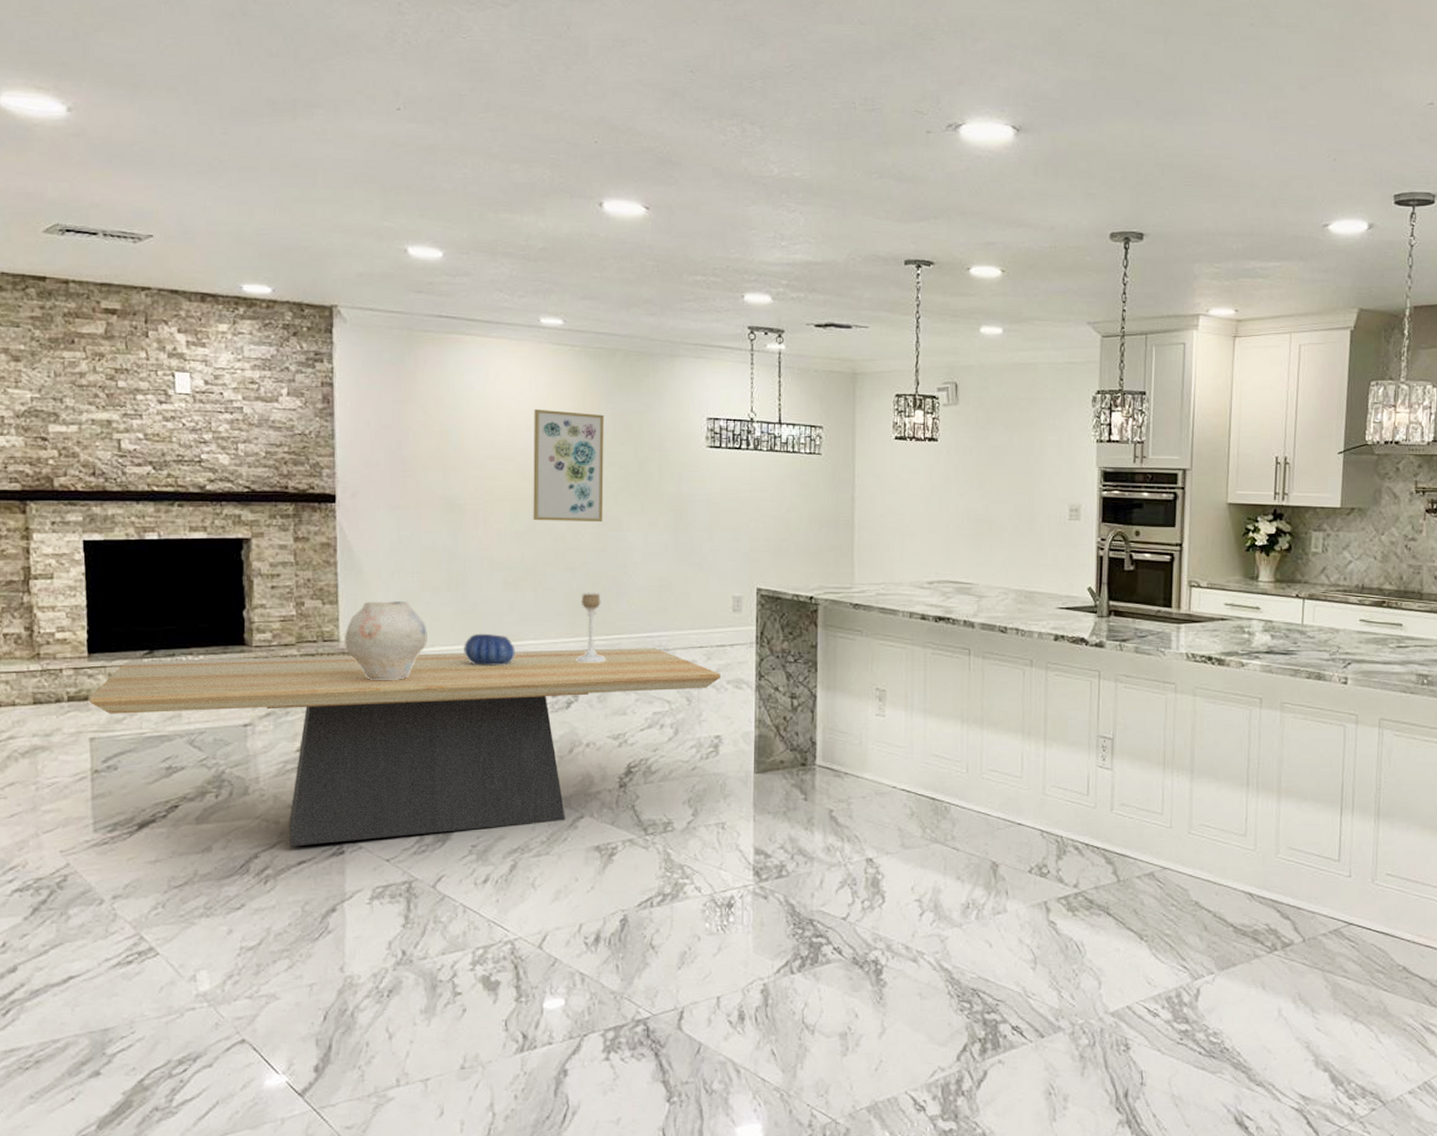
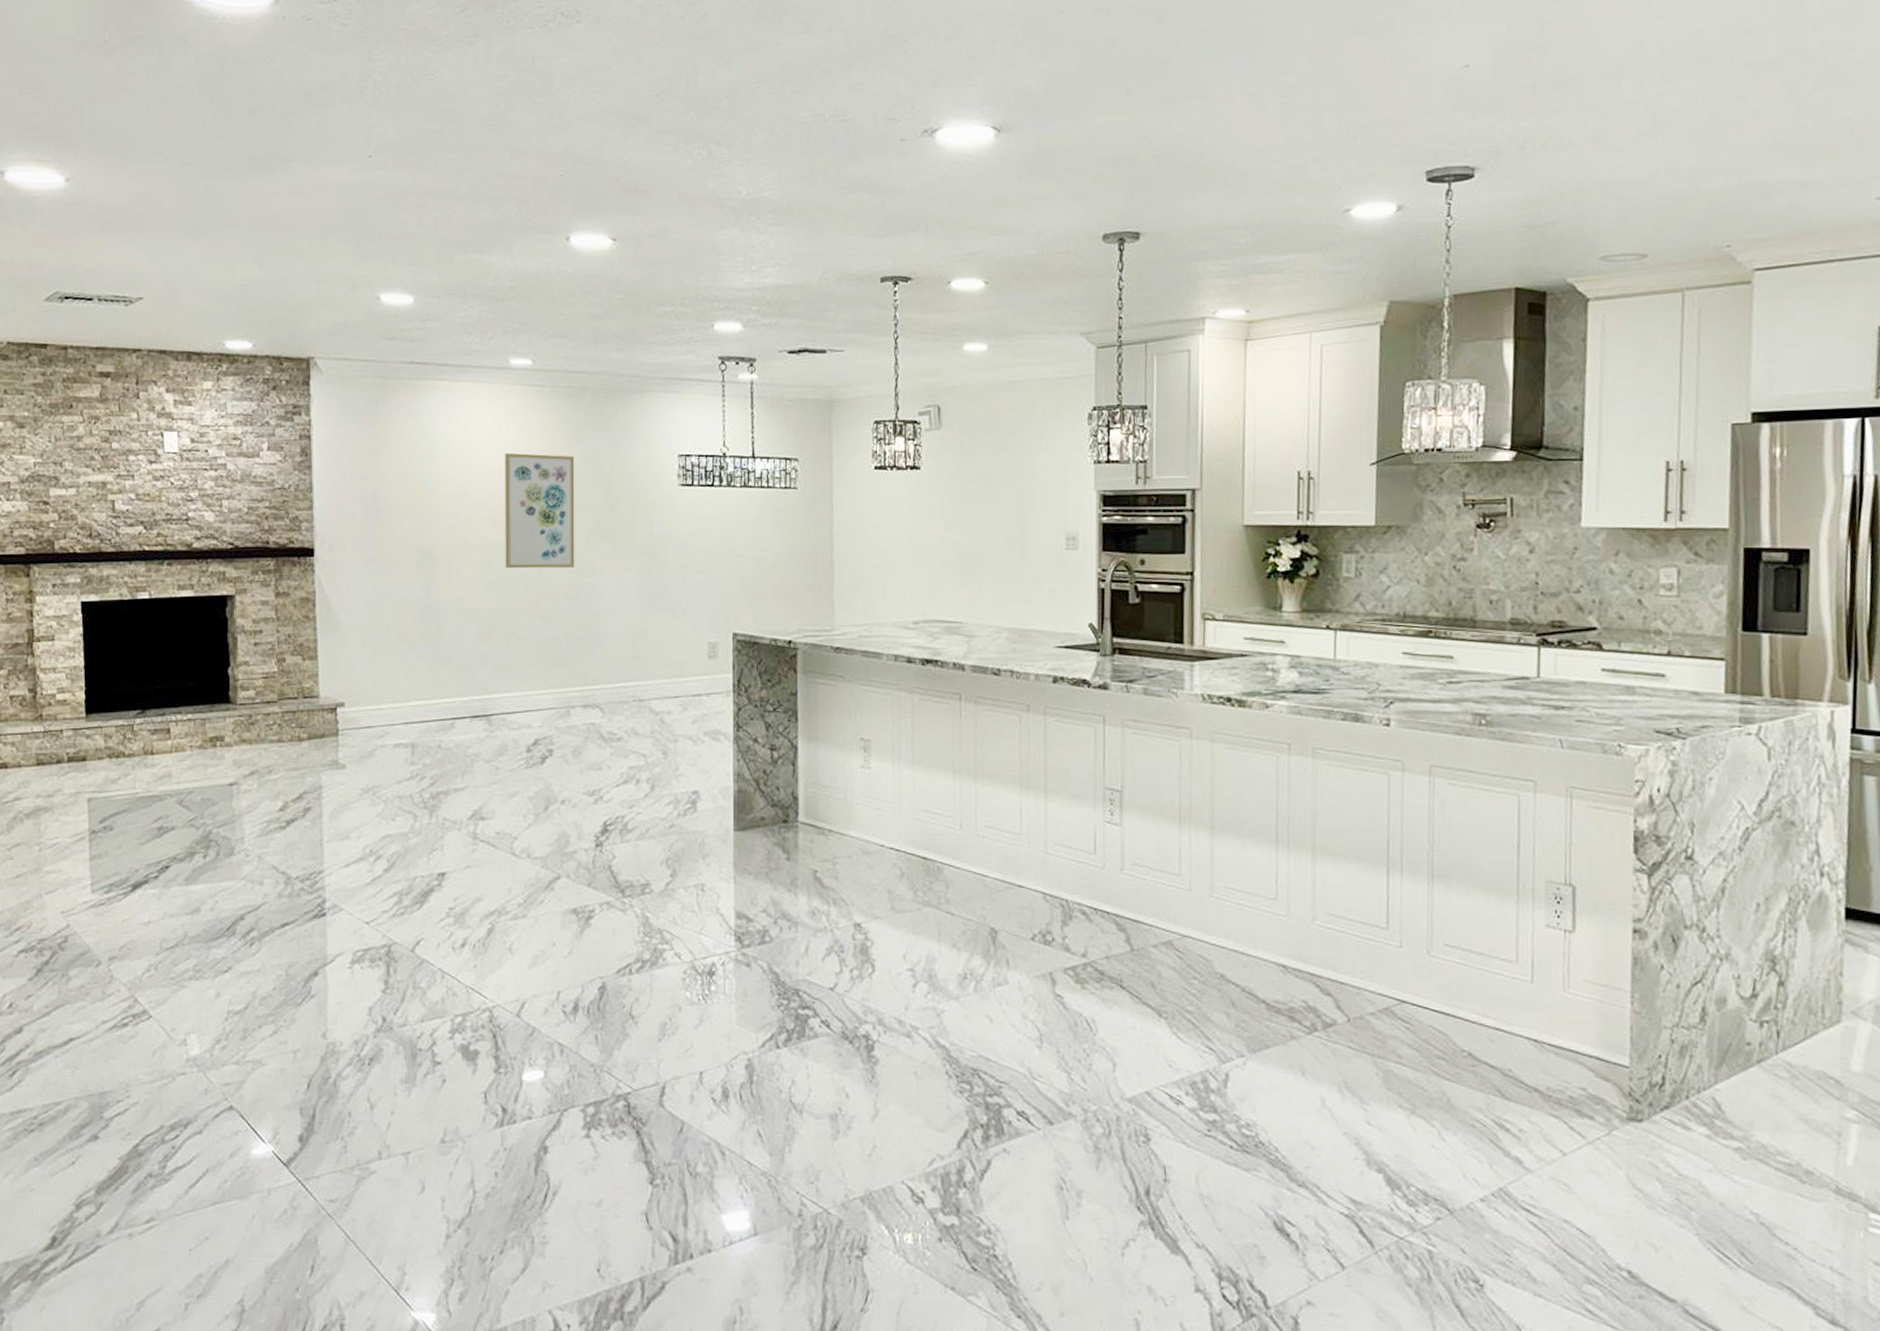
dining table: present [89,648,722,847] -> none [87,699,698,908]
vase: present [345,601,429,681] -> none [324,655,405,738]
decorative bowl: present [464,633,516,666] -> none [439,686,490,720]
candle holder: present [575,593,606,663] -> none [549,642,580,716]

